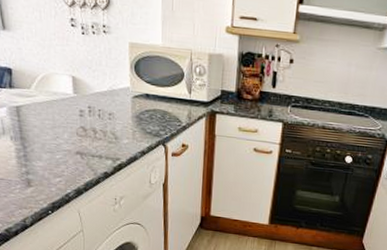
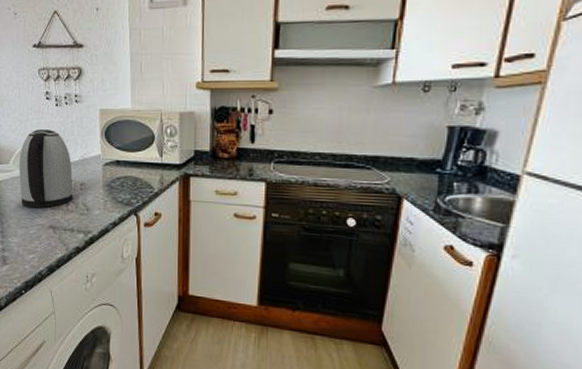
kettle: none [42,56,102,135] -> present [19,130,73,209]

